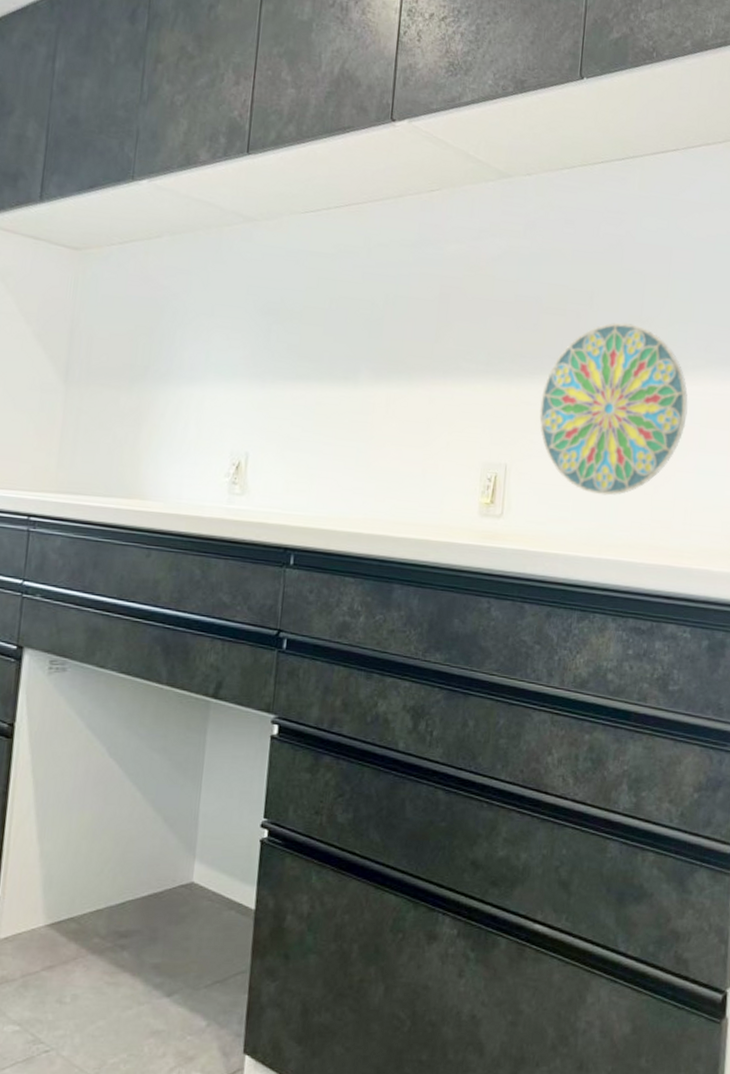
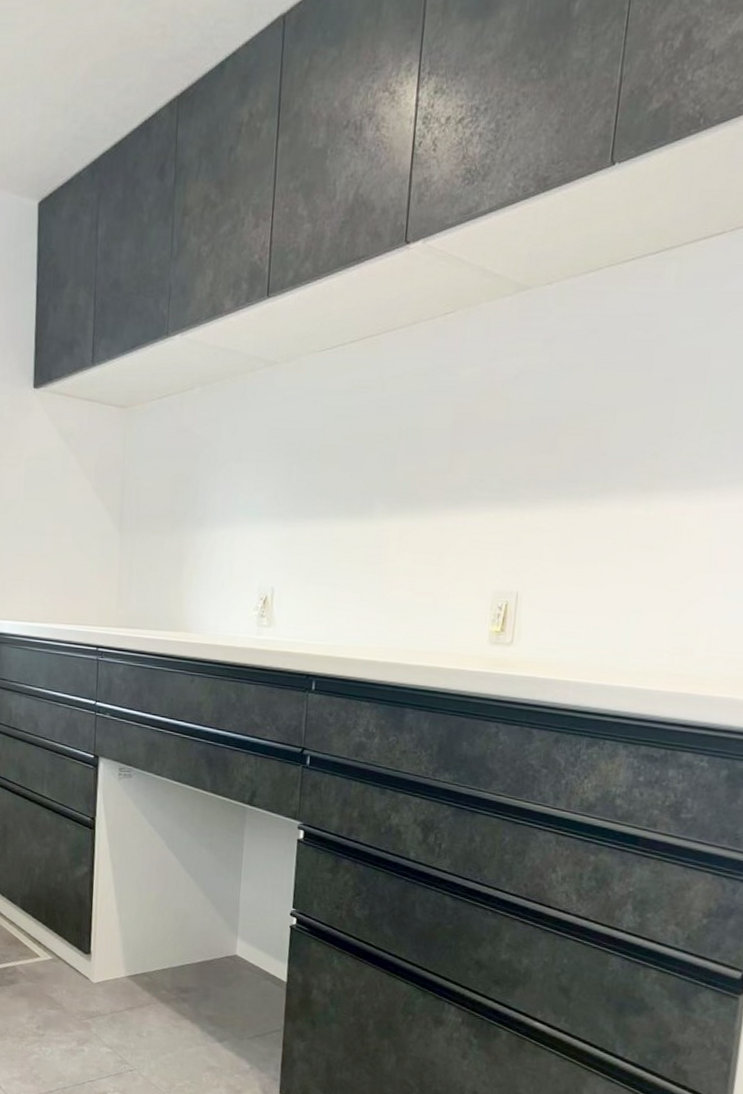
decorative plate: present [539,322,688,496] -> none [553,438,720,622]

